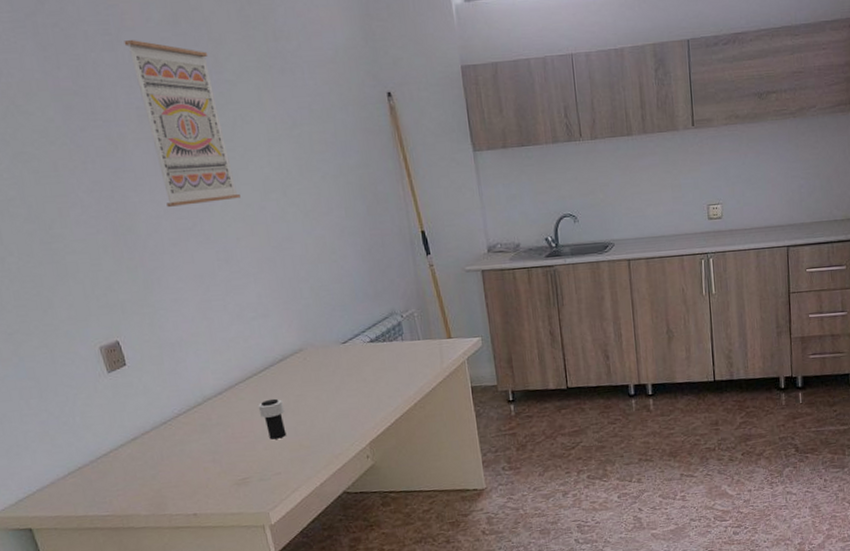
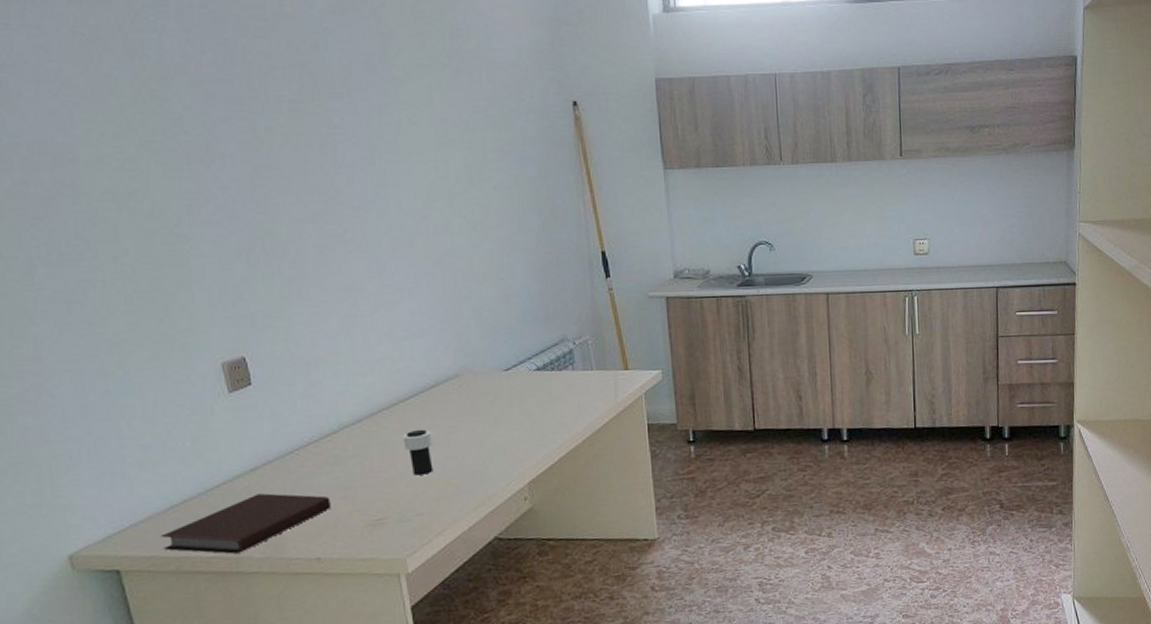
notebook: none [62,459,202,512] -> present [160,493,331,554]
wall art: present [124,40,240,207] -> none [280,28,400,210]

